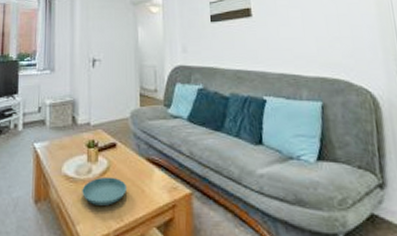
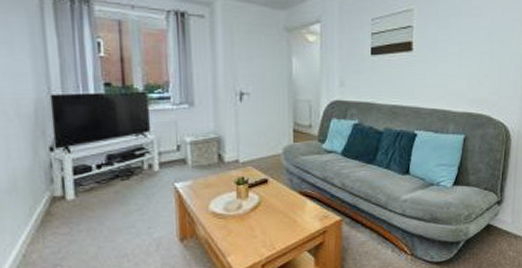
saucer: present [82,176,126,206] -> none [232,211,278,238]

